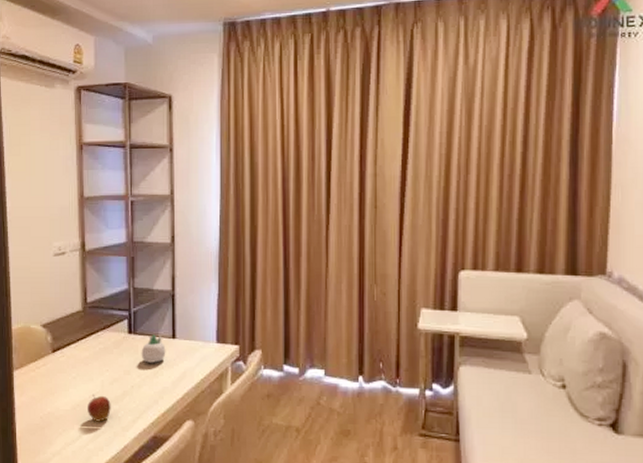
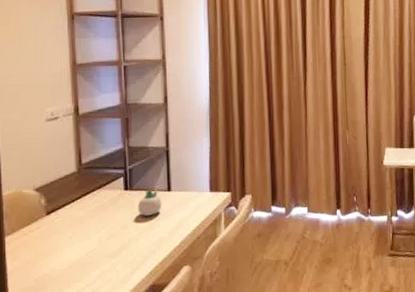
fruit: present [88,394,111,422] -> none [85,251,109,278]

